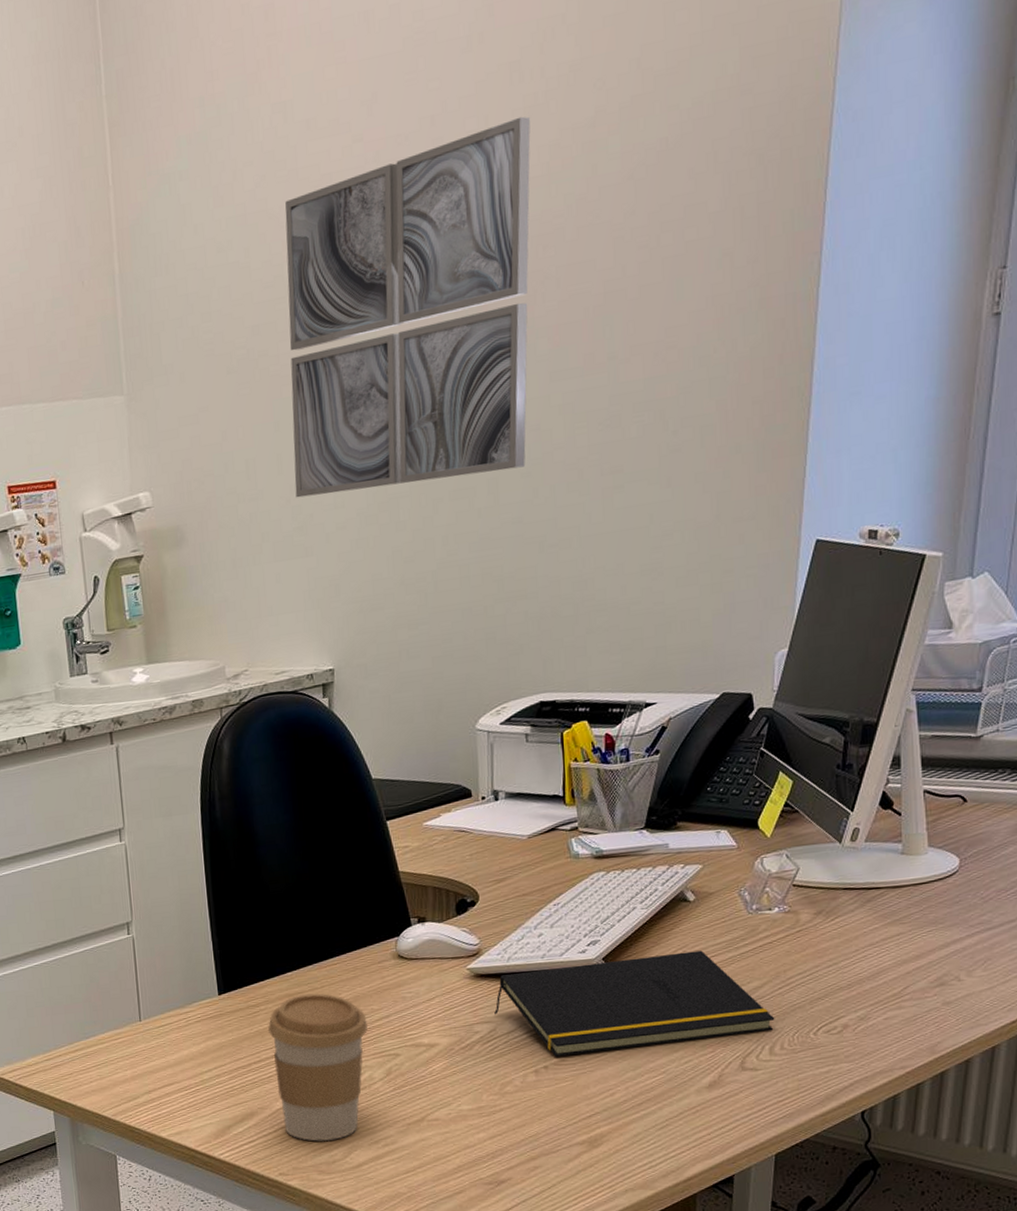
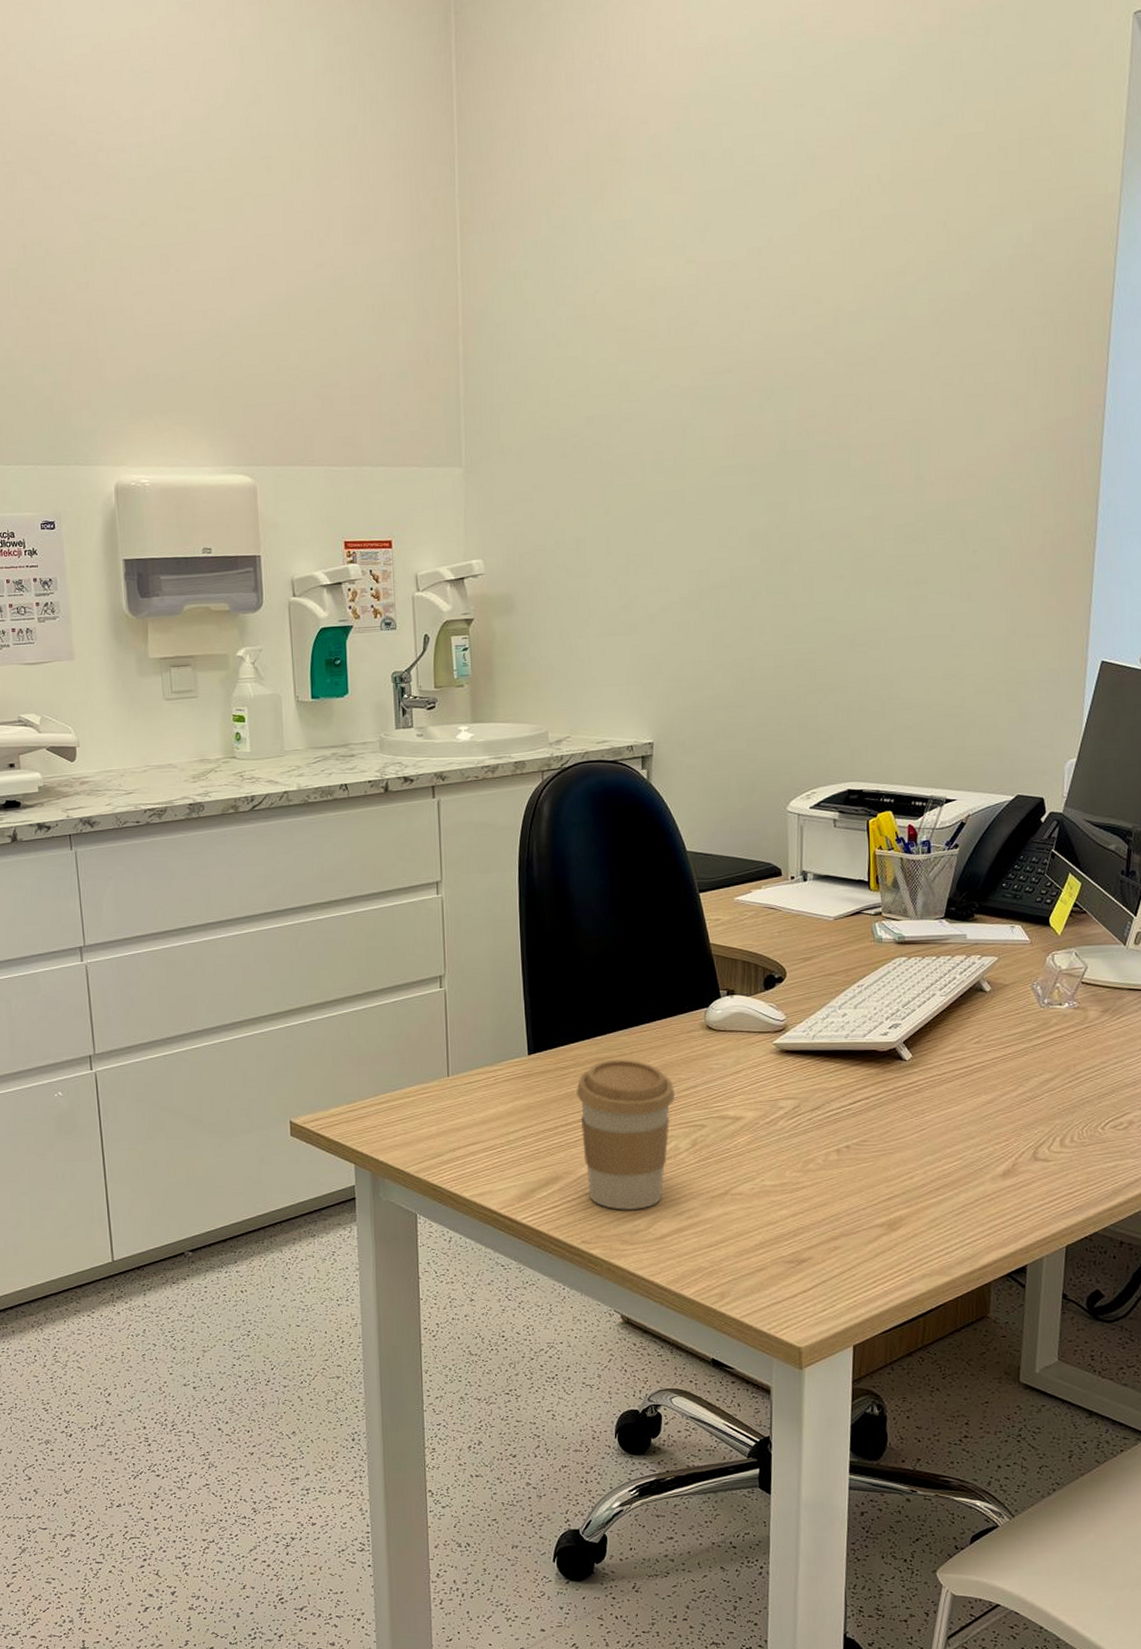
wall art: present [285,116,531,498] -> none [621,258,848,579]
notepad: present [495,950,775,1057] -> none [799,1040,1066,1137]

